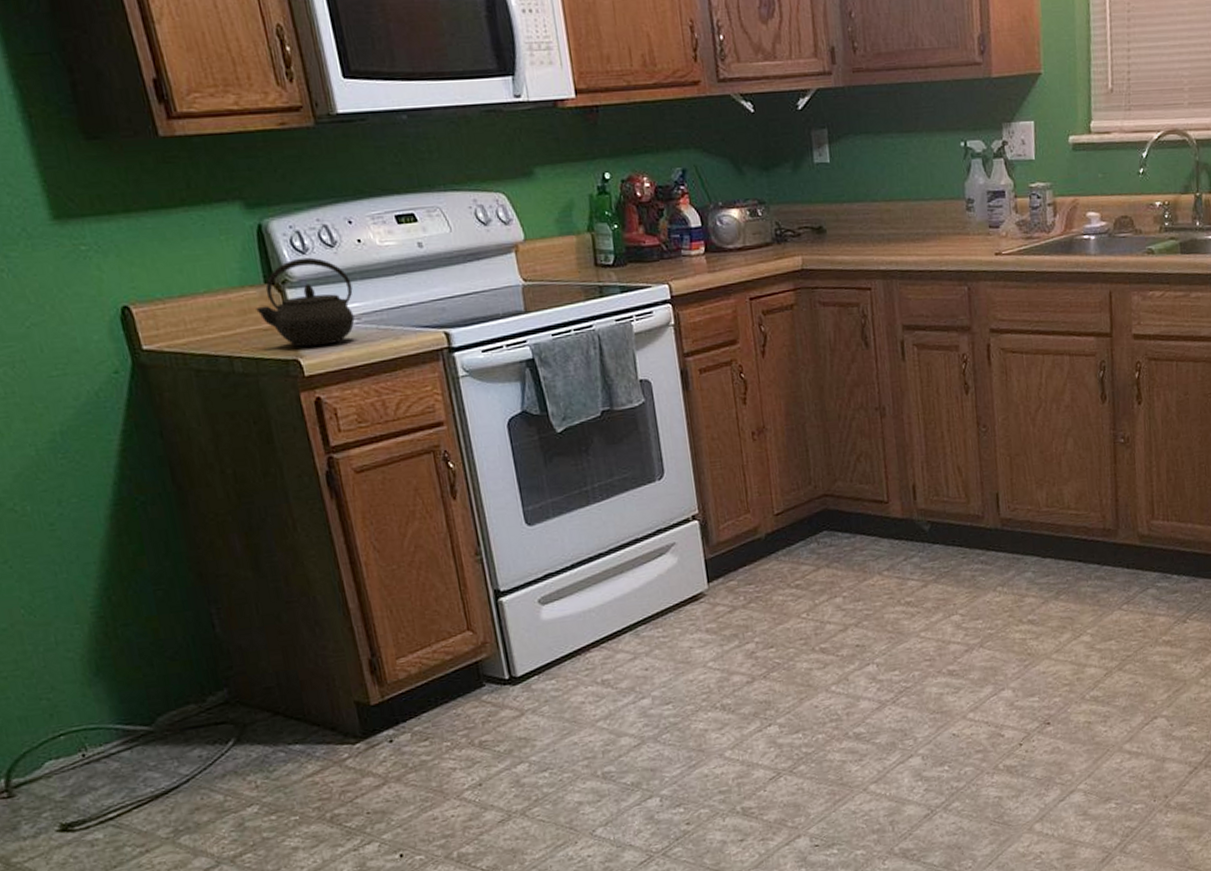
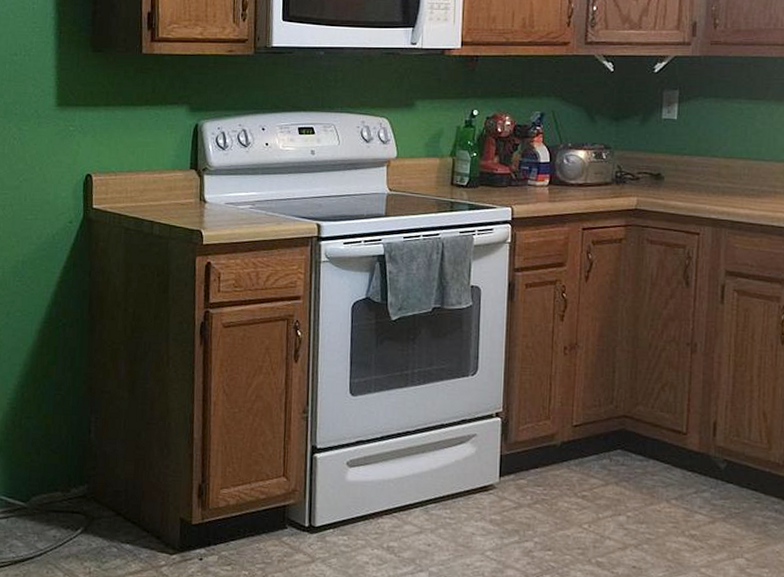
kettle: present [256,257,355,348] -> none [179,152,254,222]

